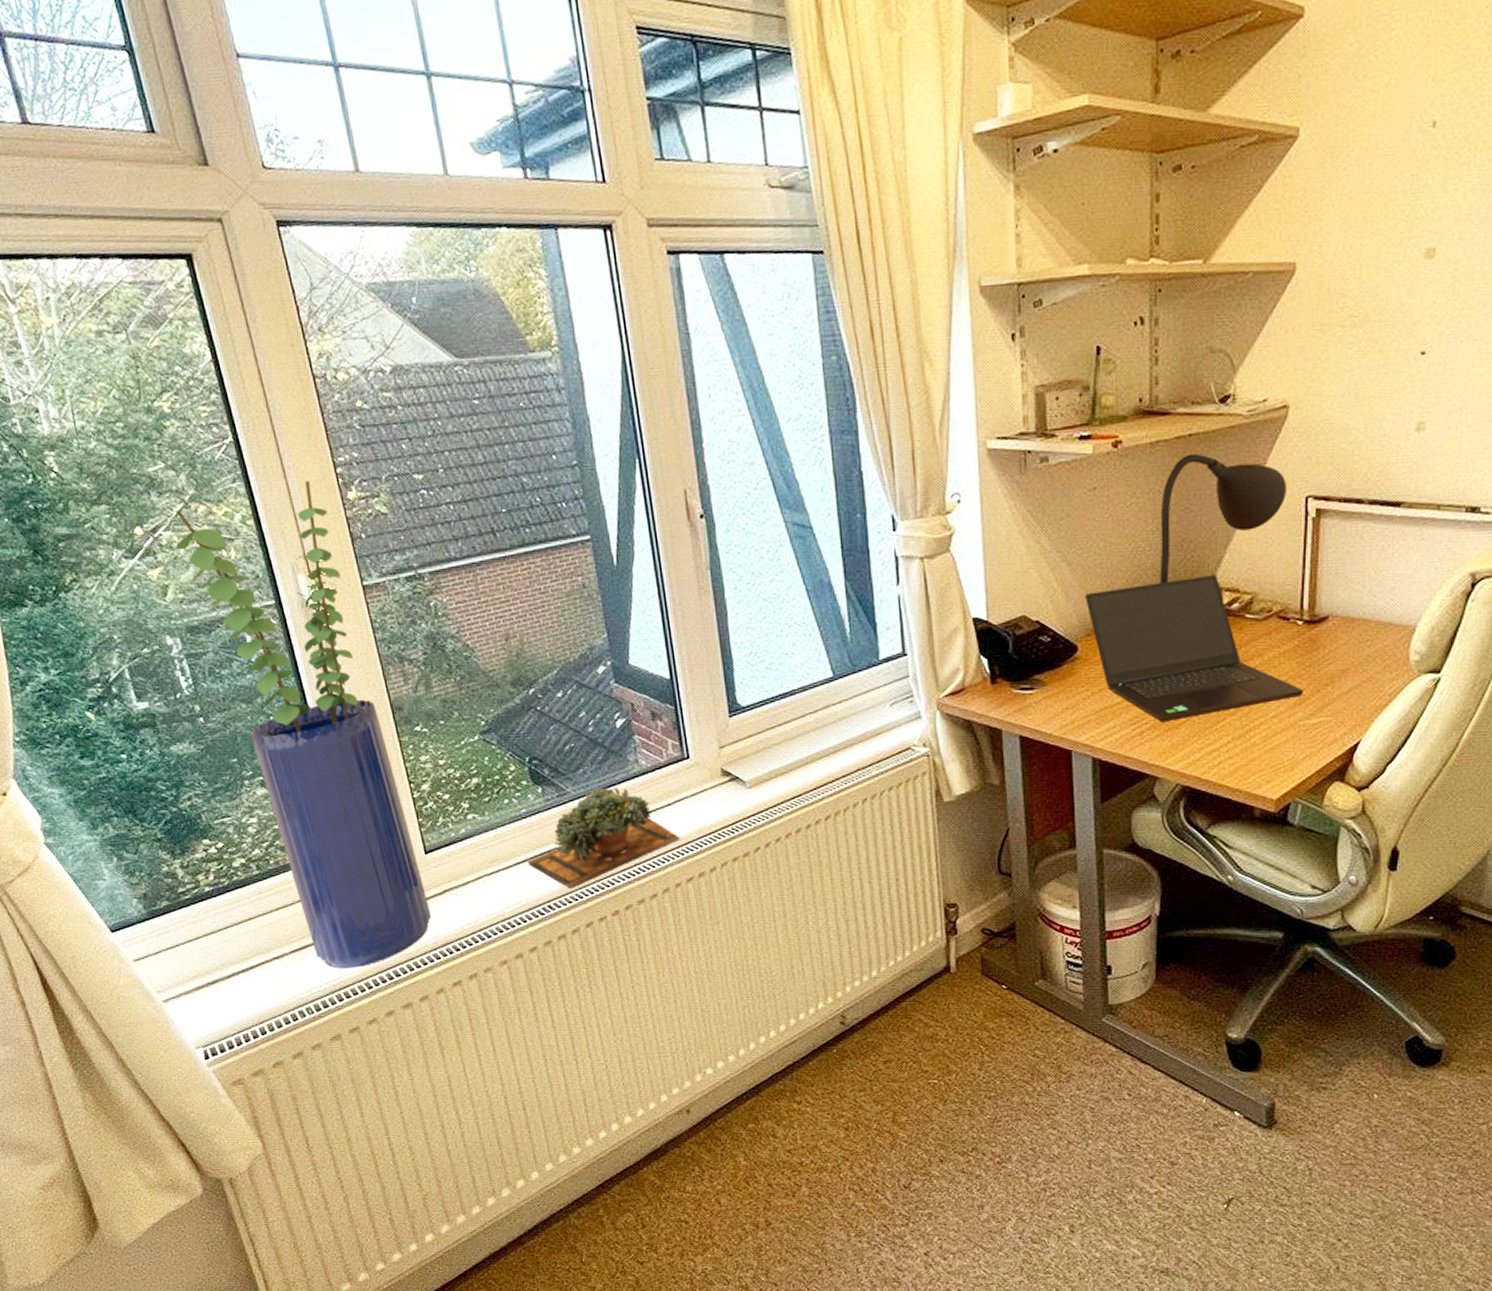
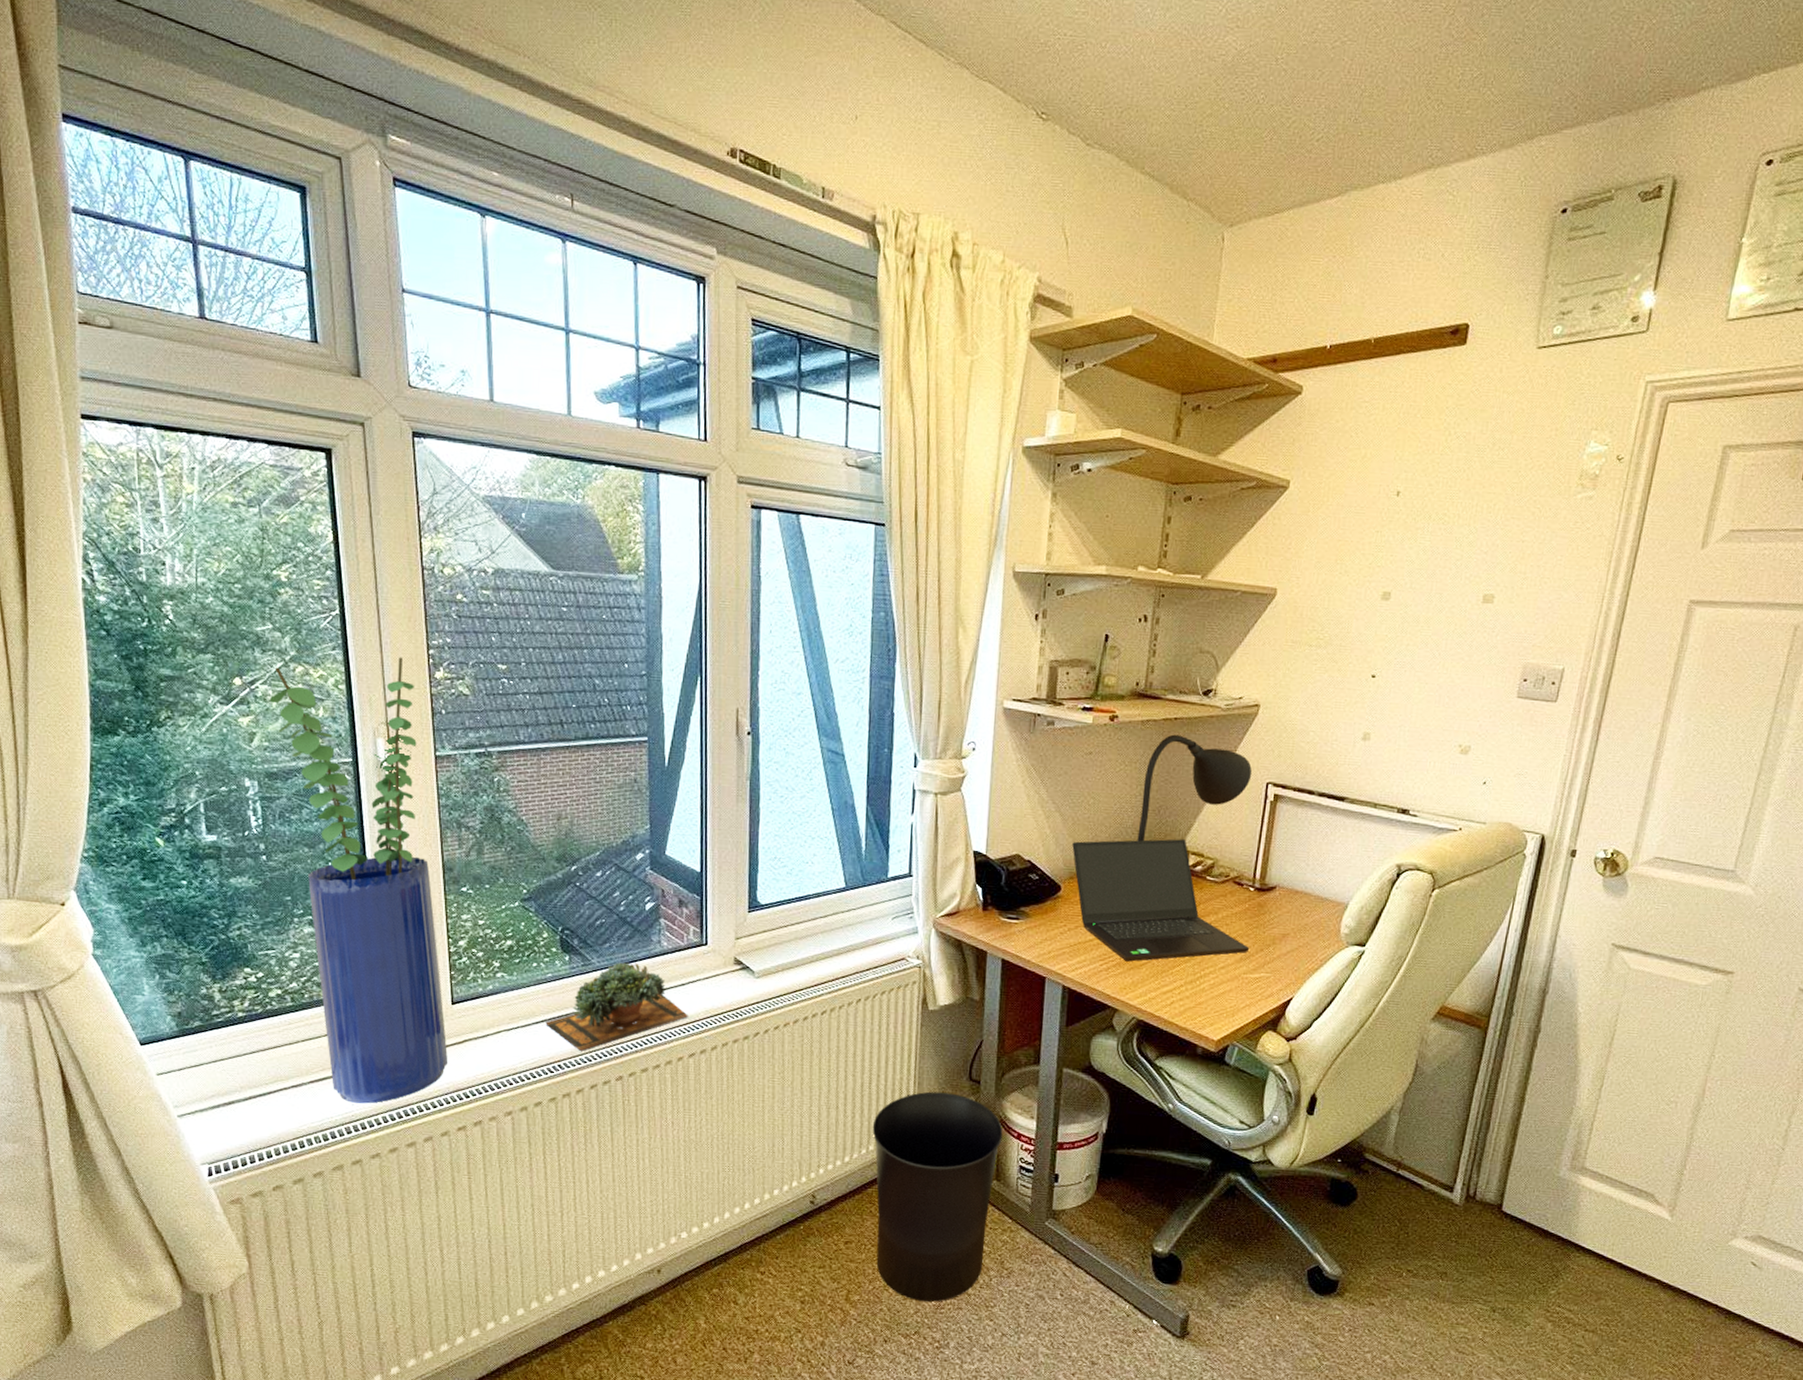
waste bin: none [897,890,1044,1115] -> present [872,1091,1003,1302]

